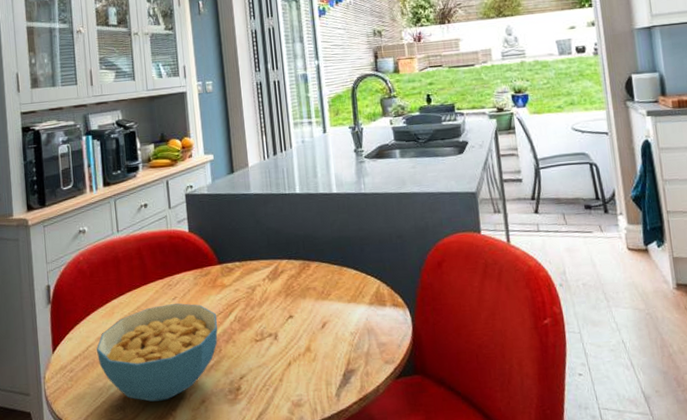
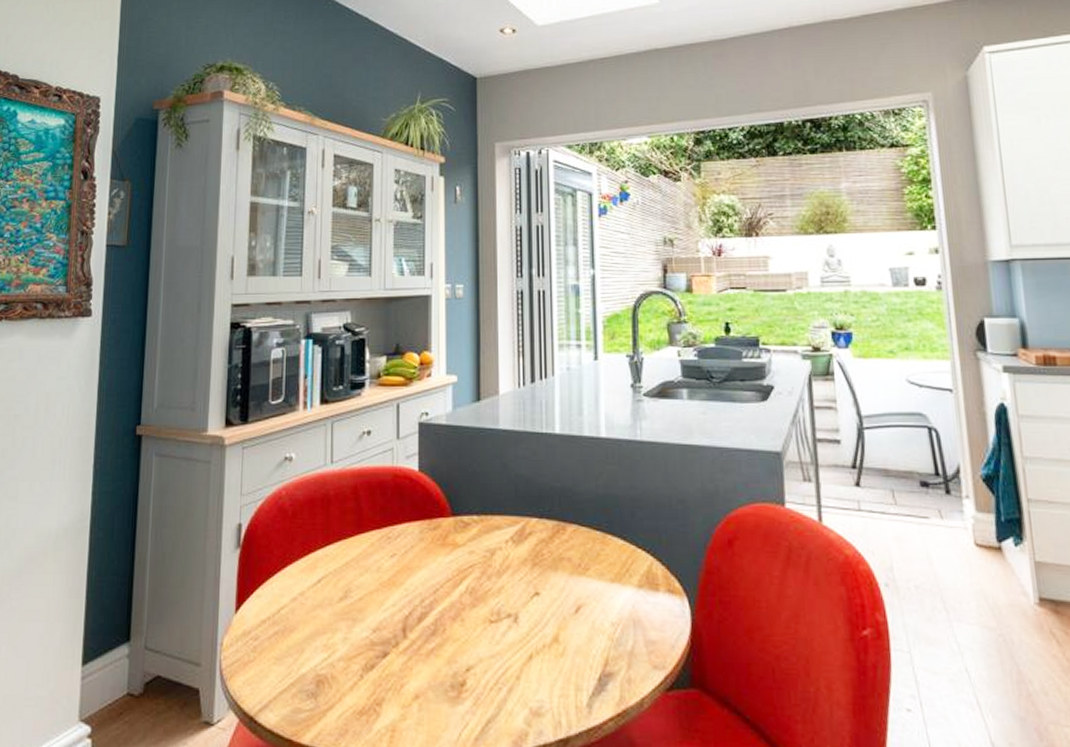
cereal bowl: present [97,303,218,402] -> none [290,561,444,691]

